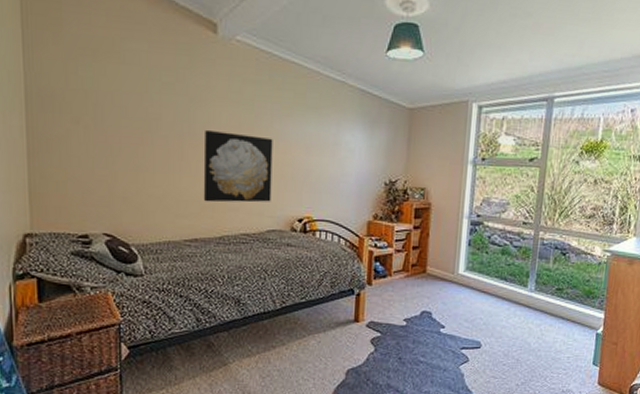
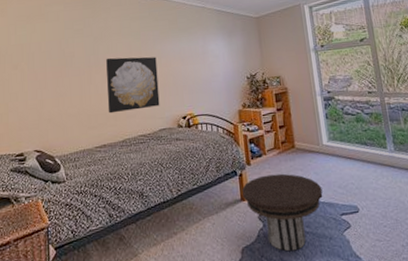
side table: none [357,298,447,378] -> present [242,173,323,252]

